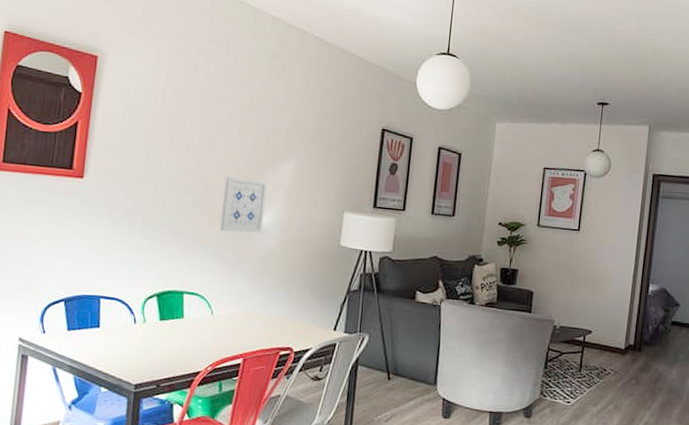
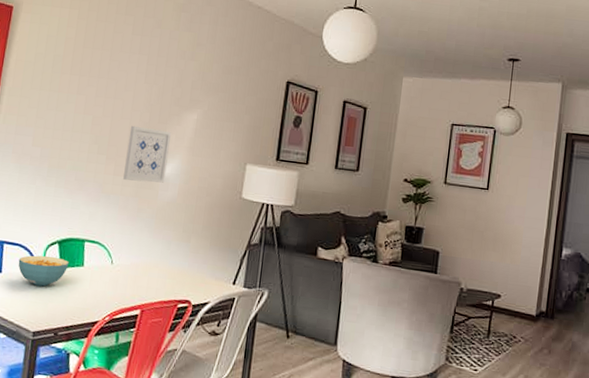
cereal bowl: none [116,309,169,340] -> present [18,255,69,287]

